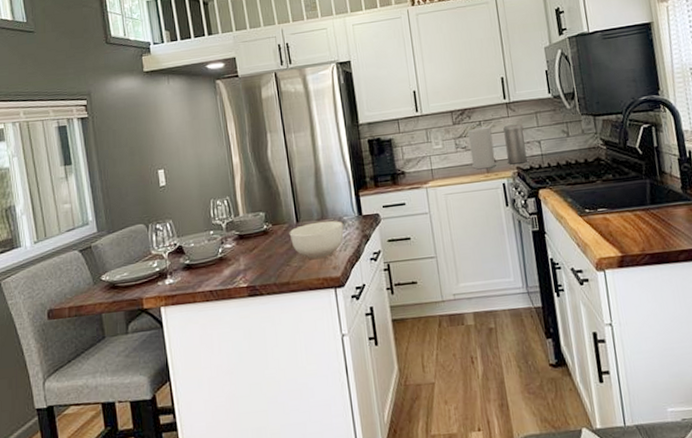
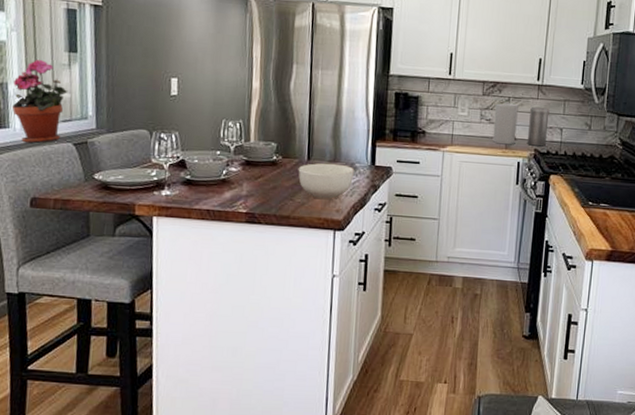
potted plant: none [20,177,68,259] -> present [11,59,68,144]

